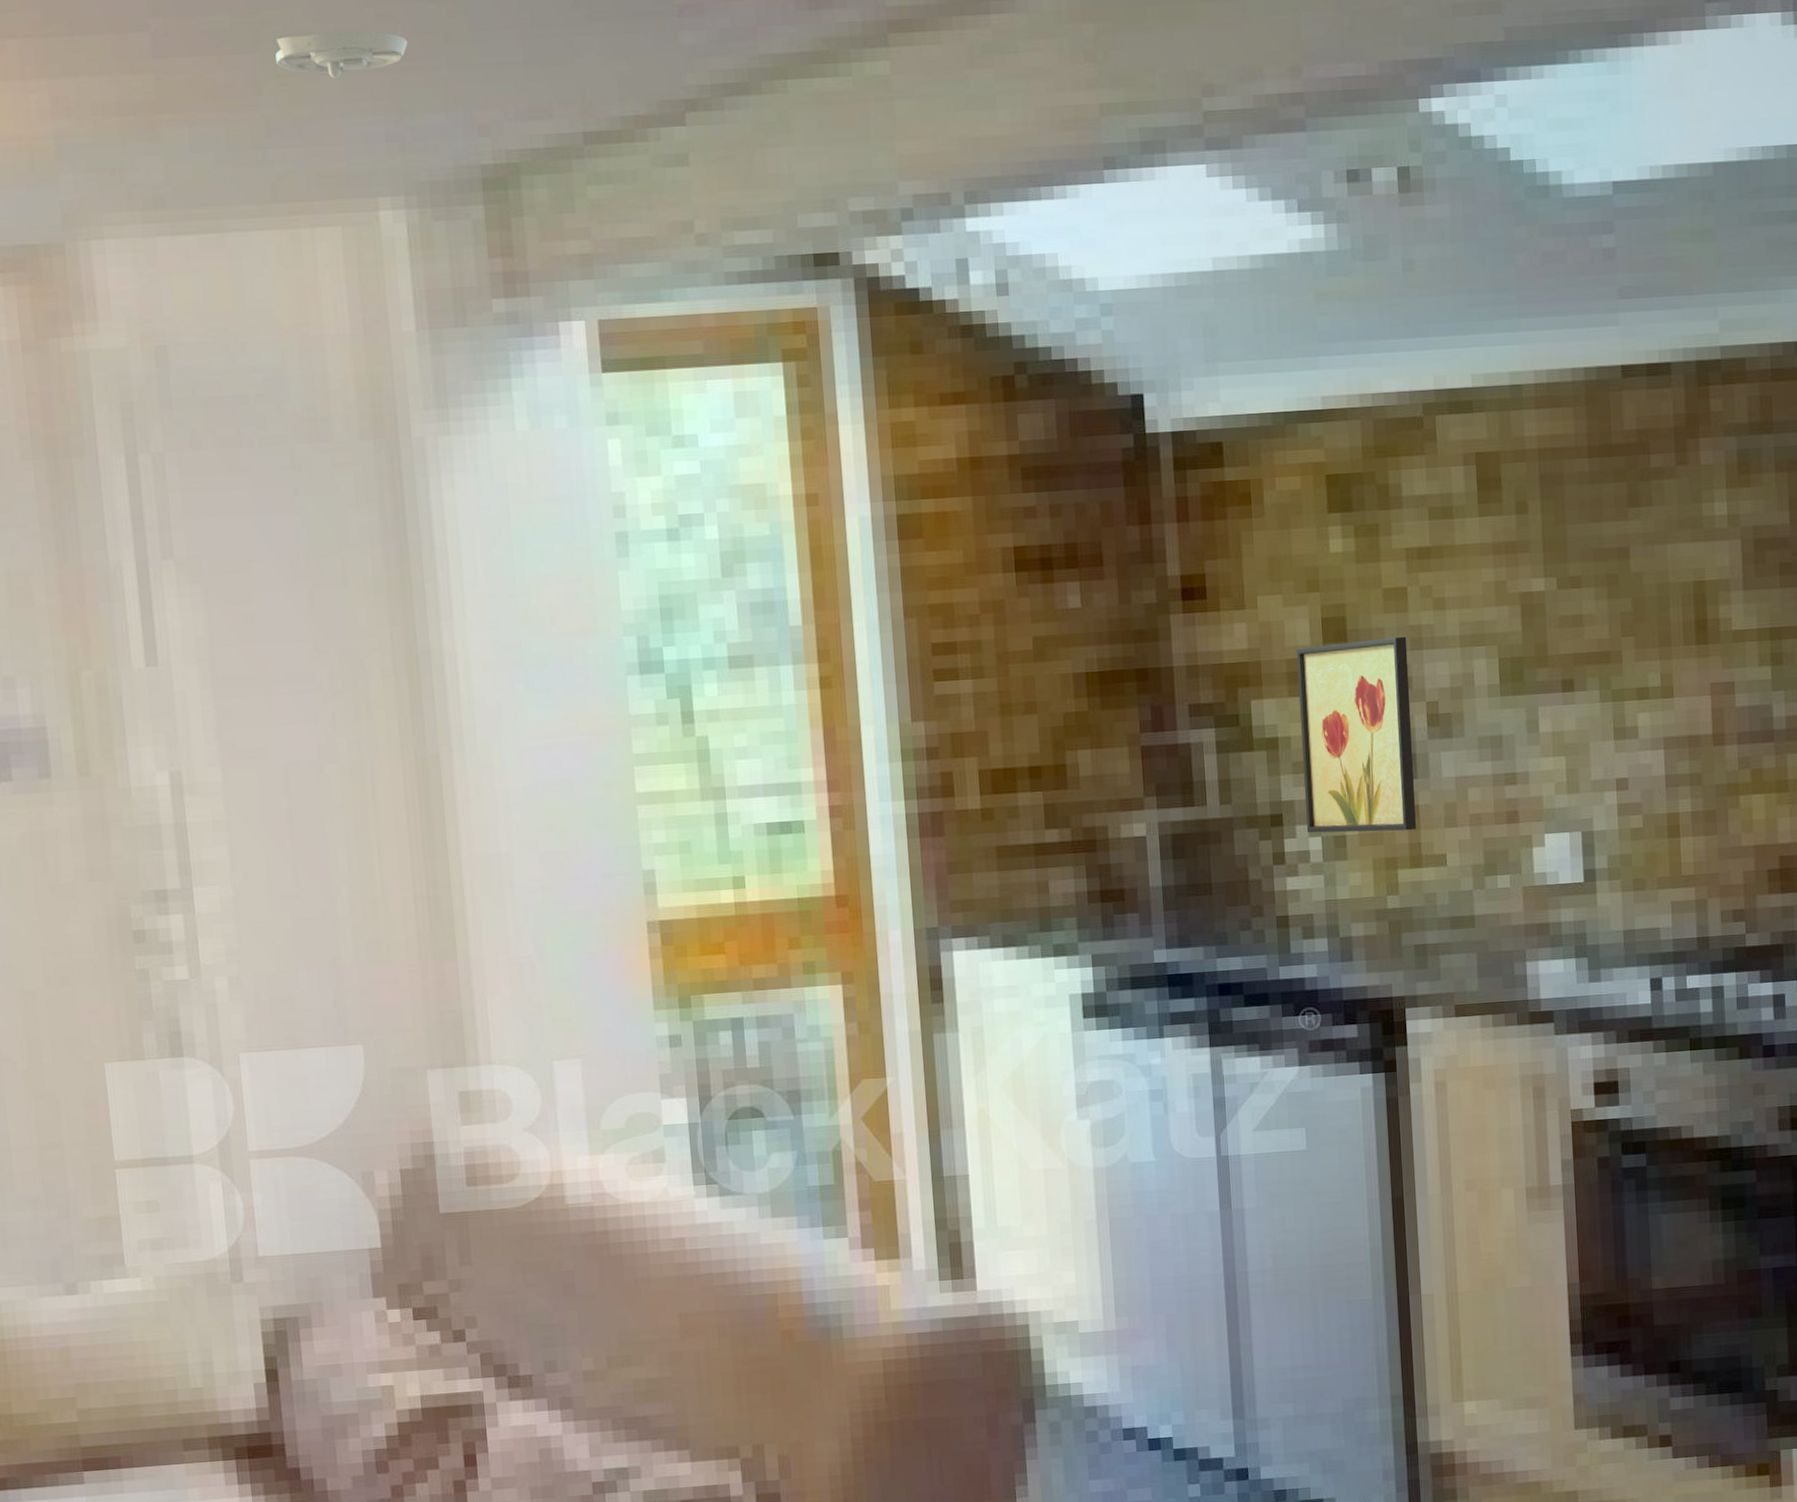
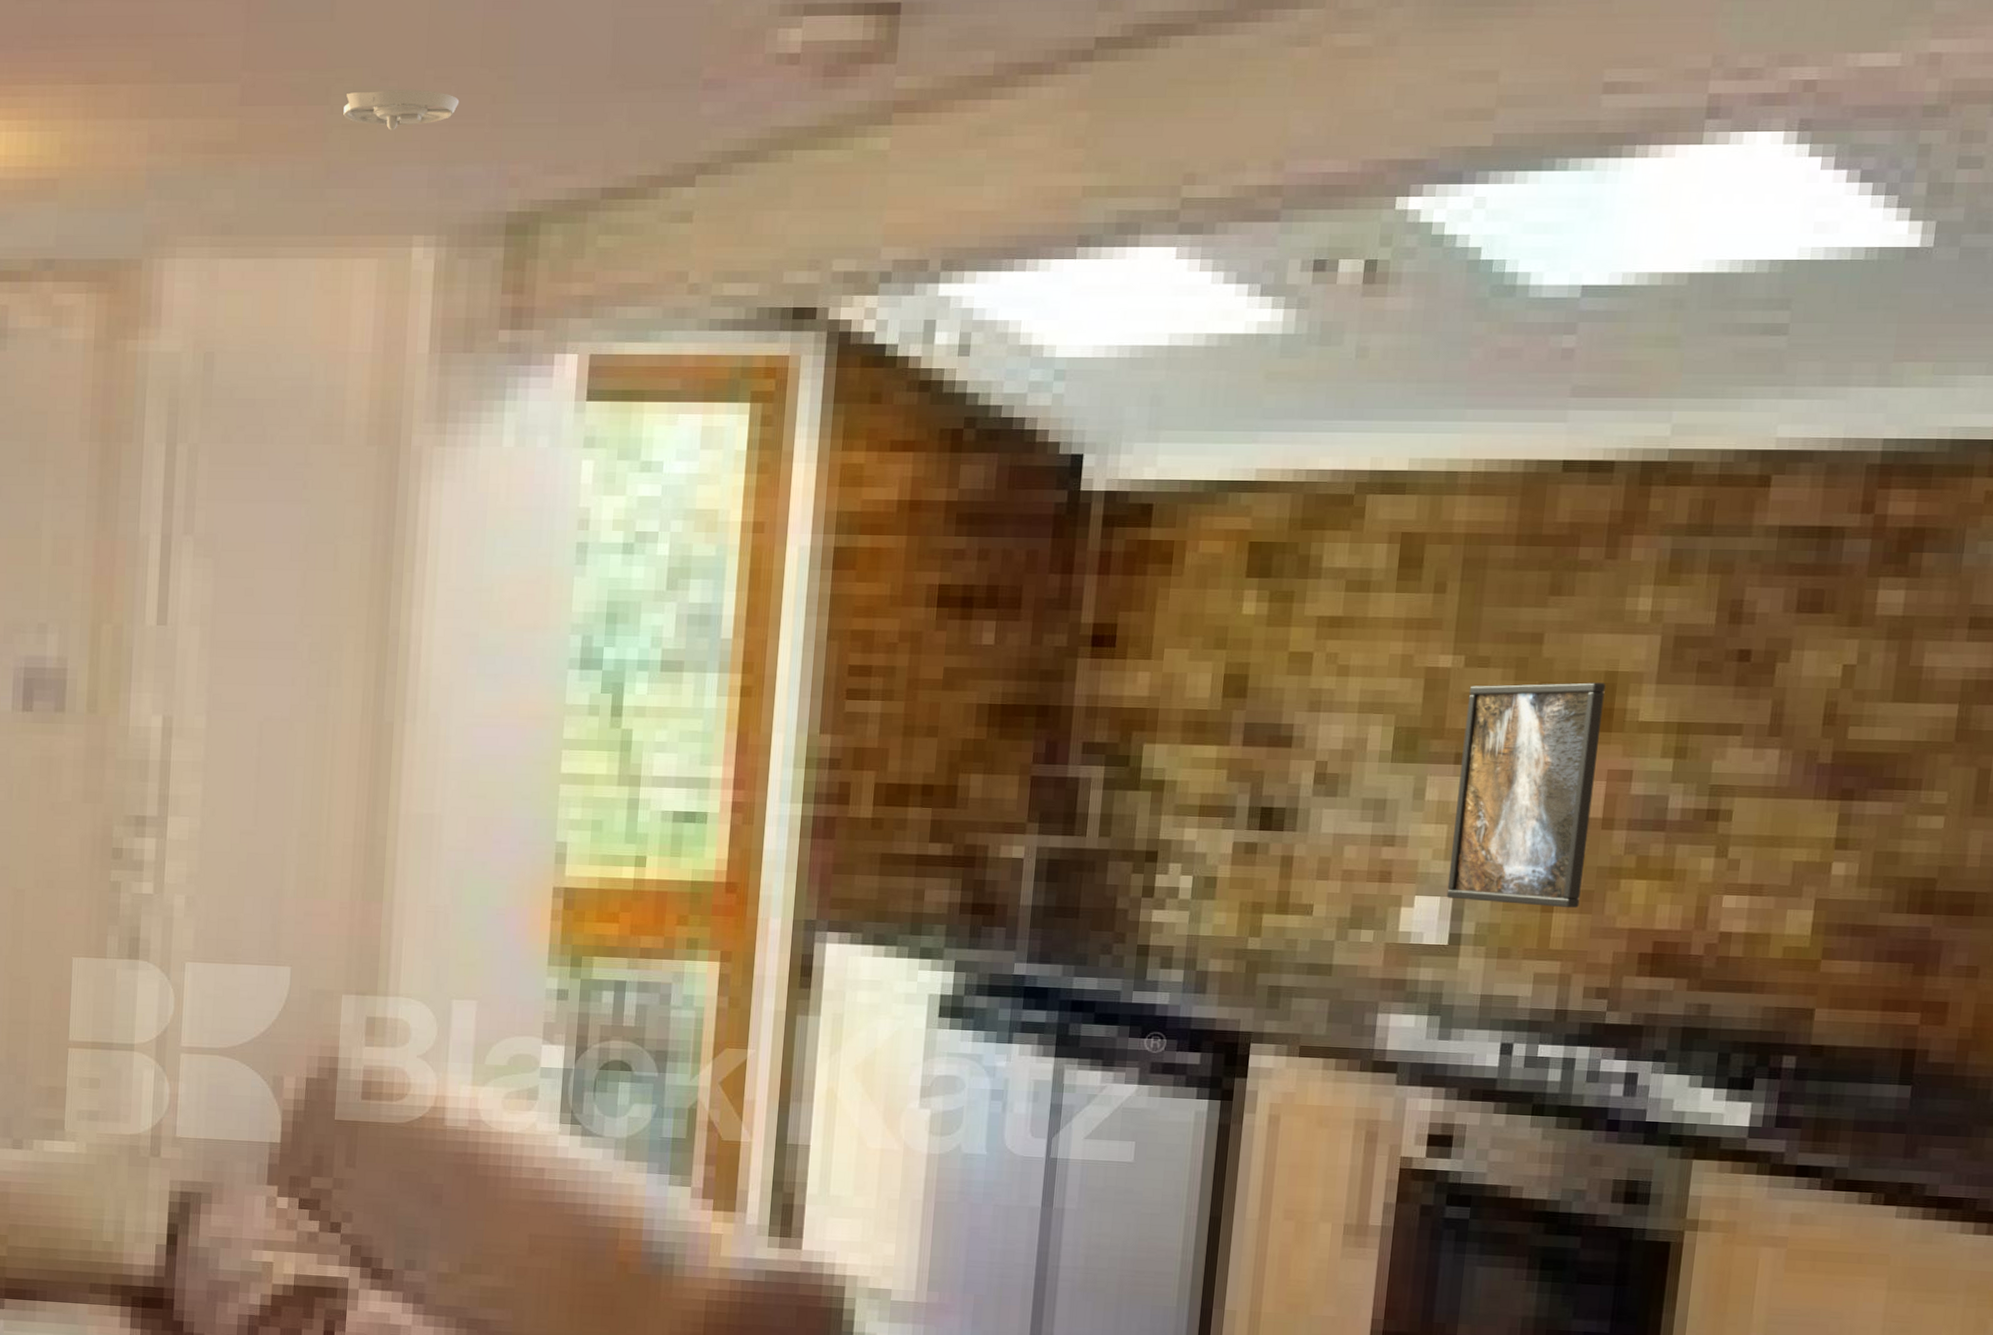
wall art: present [1296,636,1417,833] -> none [1179,698,1306,879]
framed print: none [1565,594,1704,834] -> present [1446,682,1606,909]

